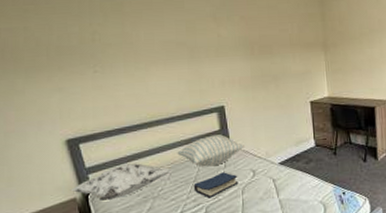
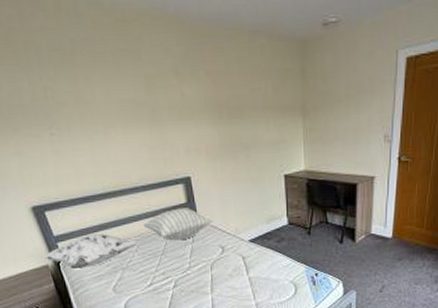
hardback book: present [193,172,239,198] -> none [161,247,207,272]

